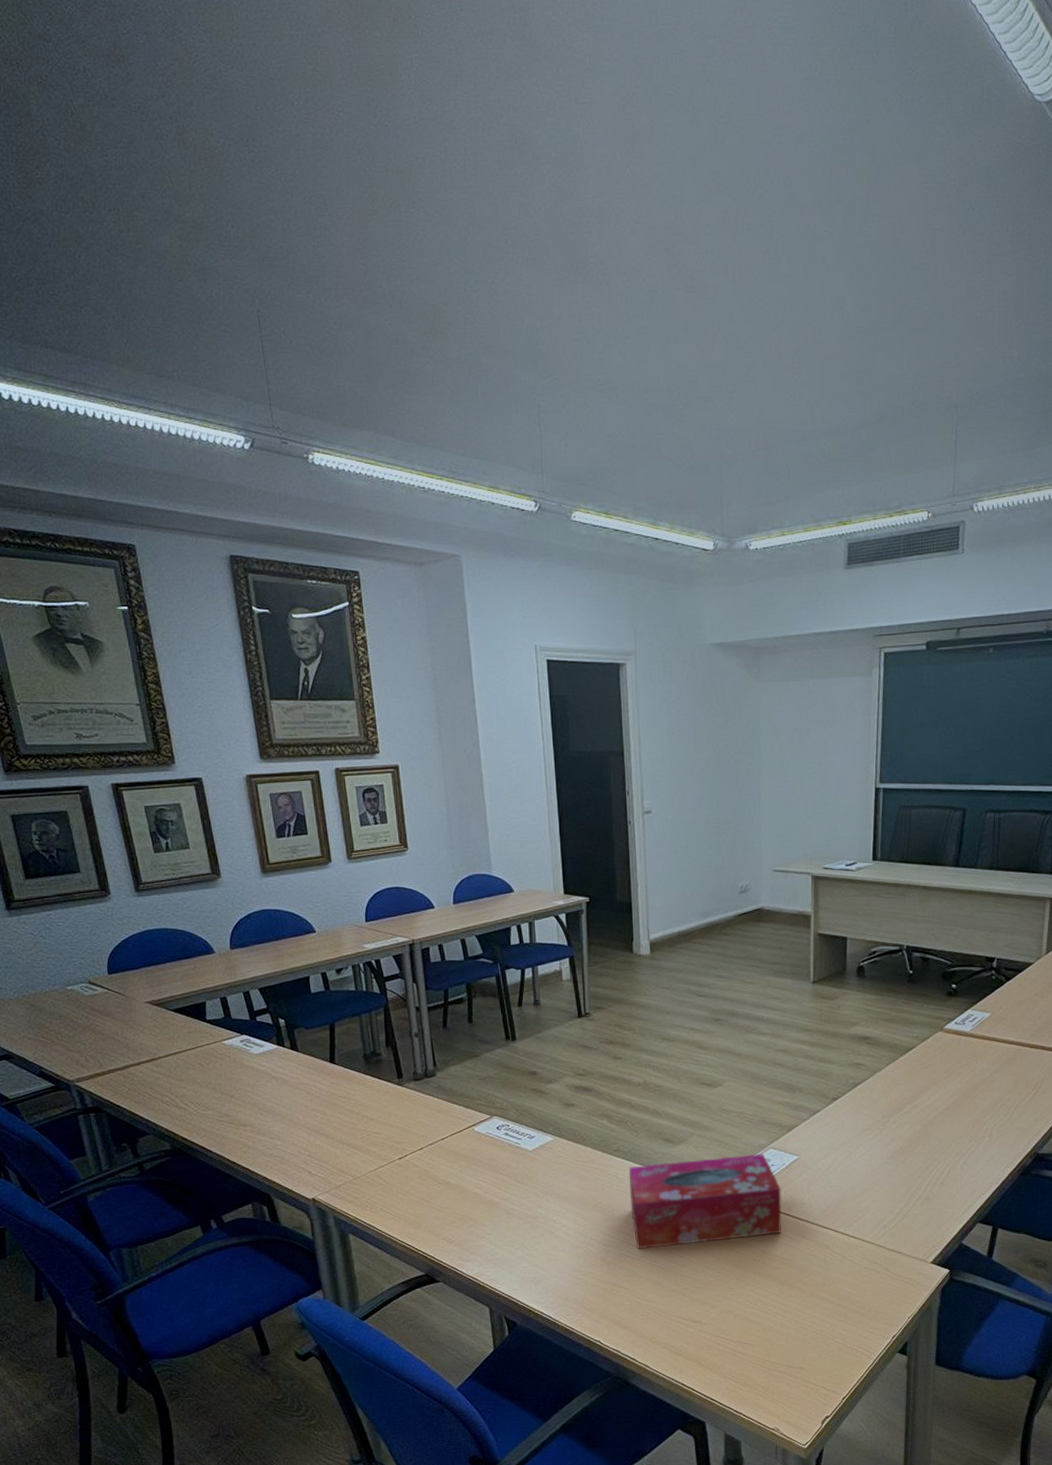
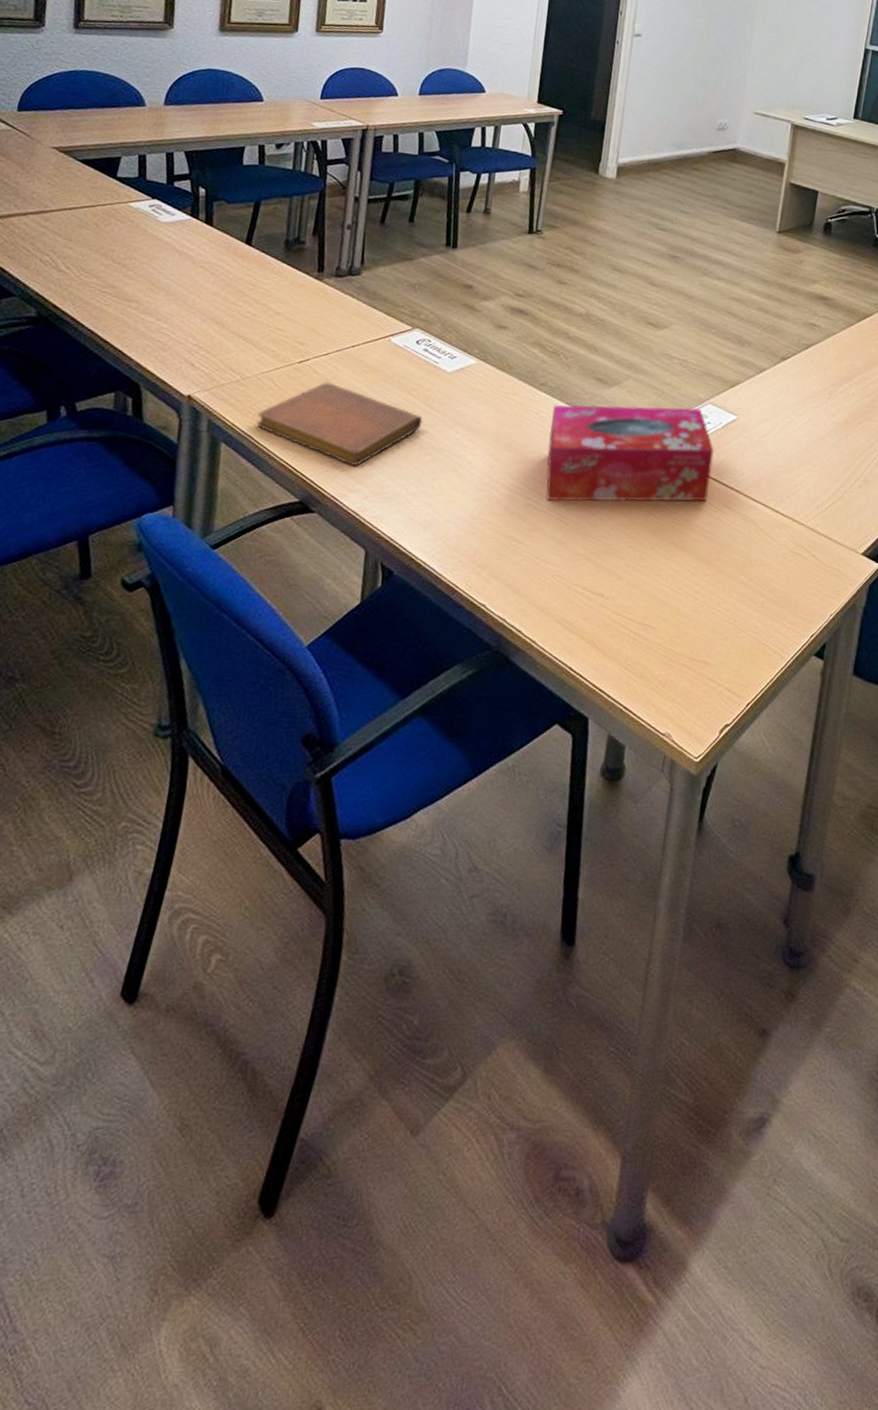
notebook: none [374,1172,516,1241] -> present [256,382,423,467]

